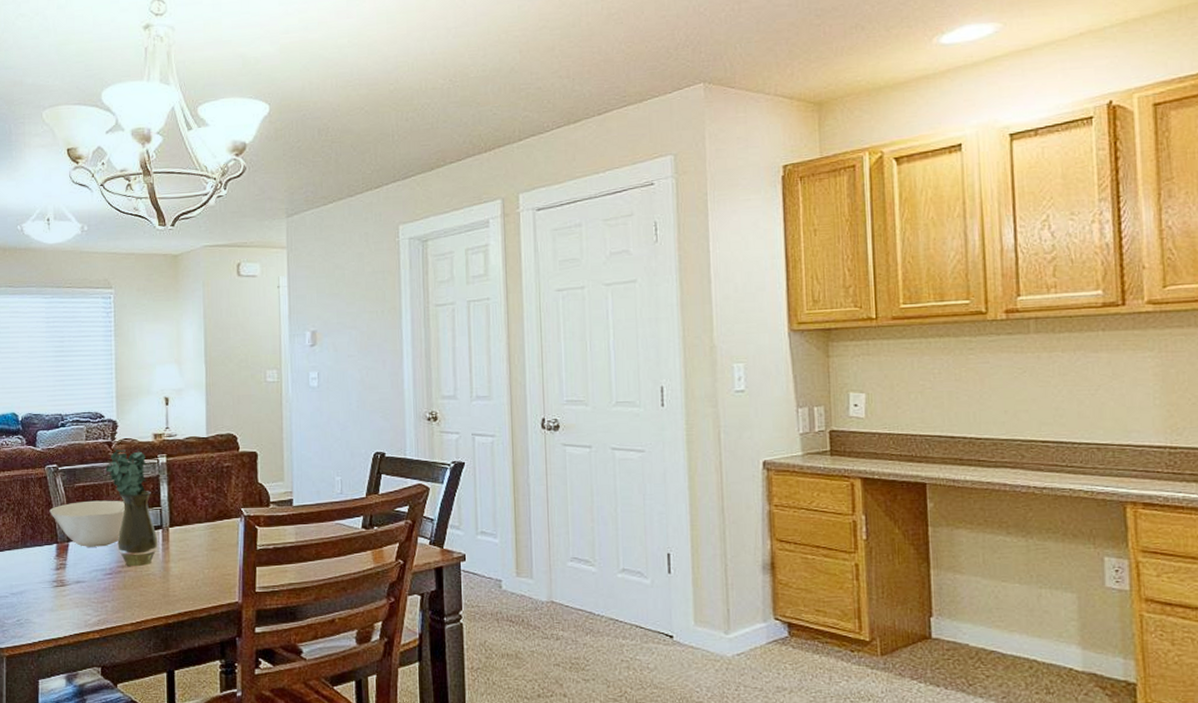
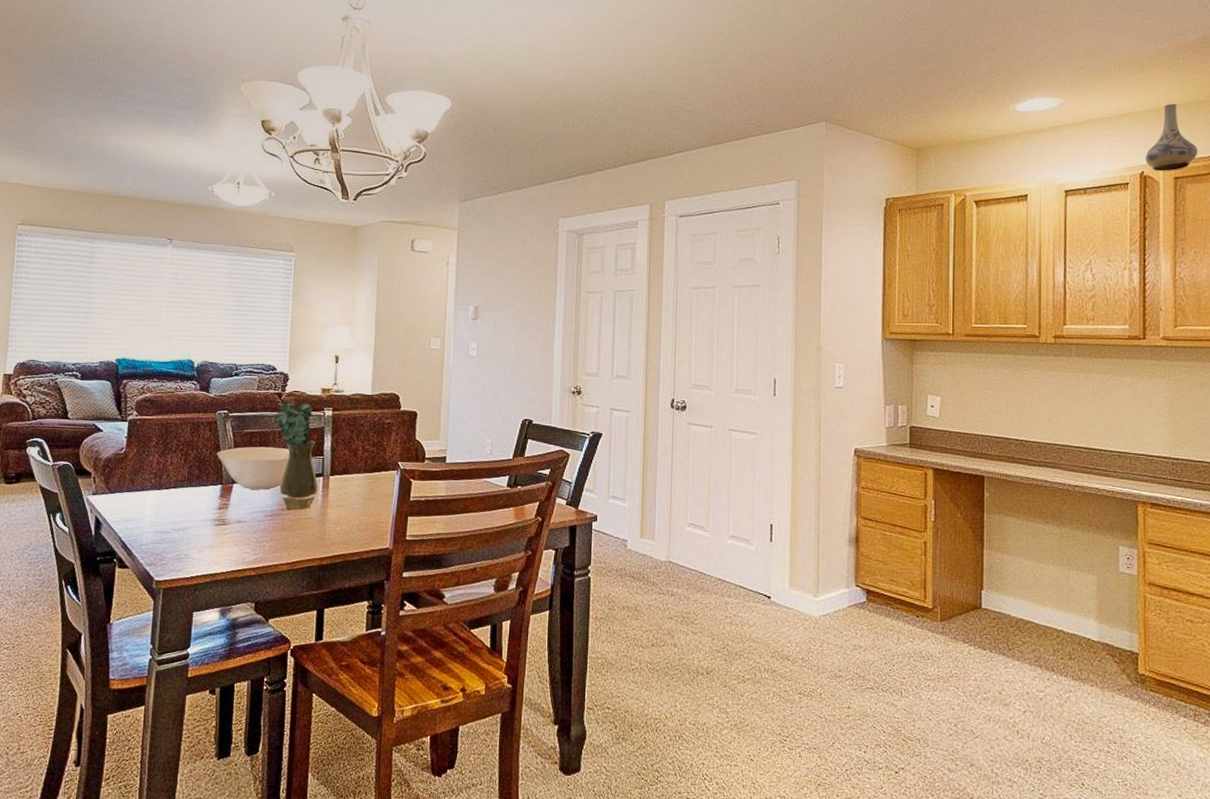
decorative vase: none [1113,12,1184,98] -> present [1145,103,1198,171]

